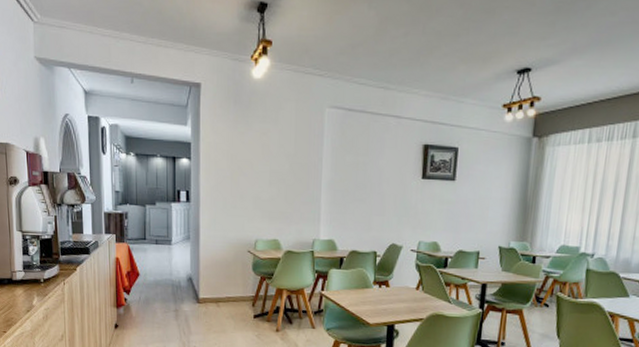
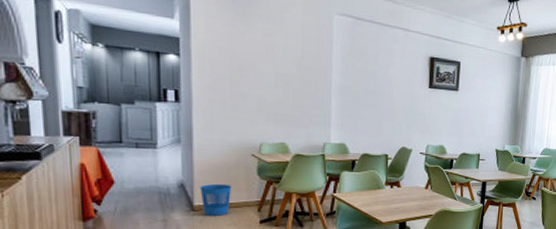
wastebasket: none [204,278,231,309] -> present [200,183,232,216]

